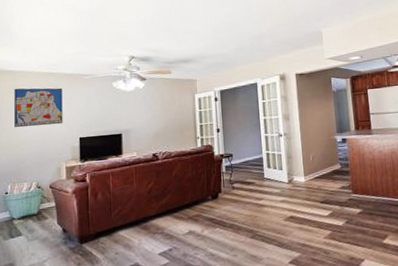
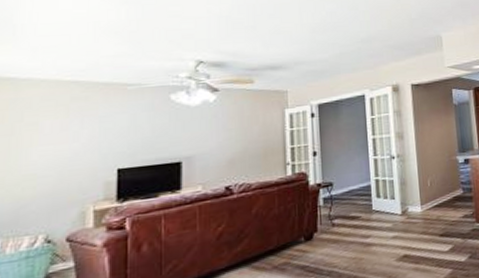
wall art: present [14,88,63,127] -> none [12,101,93,157]

